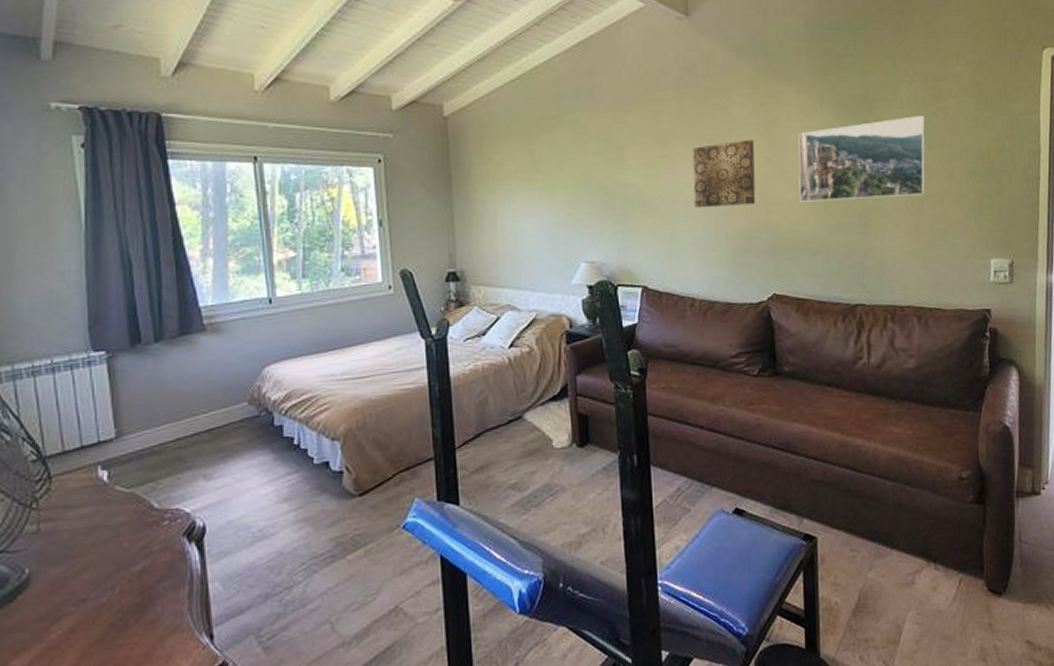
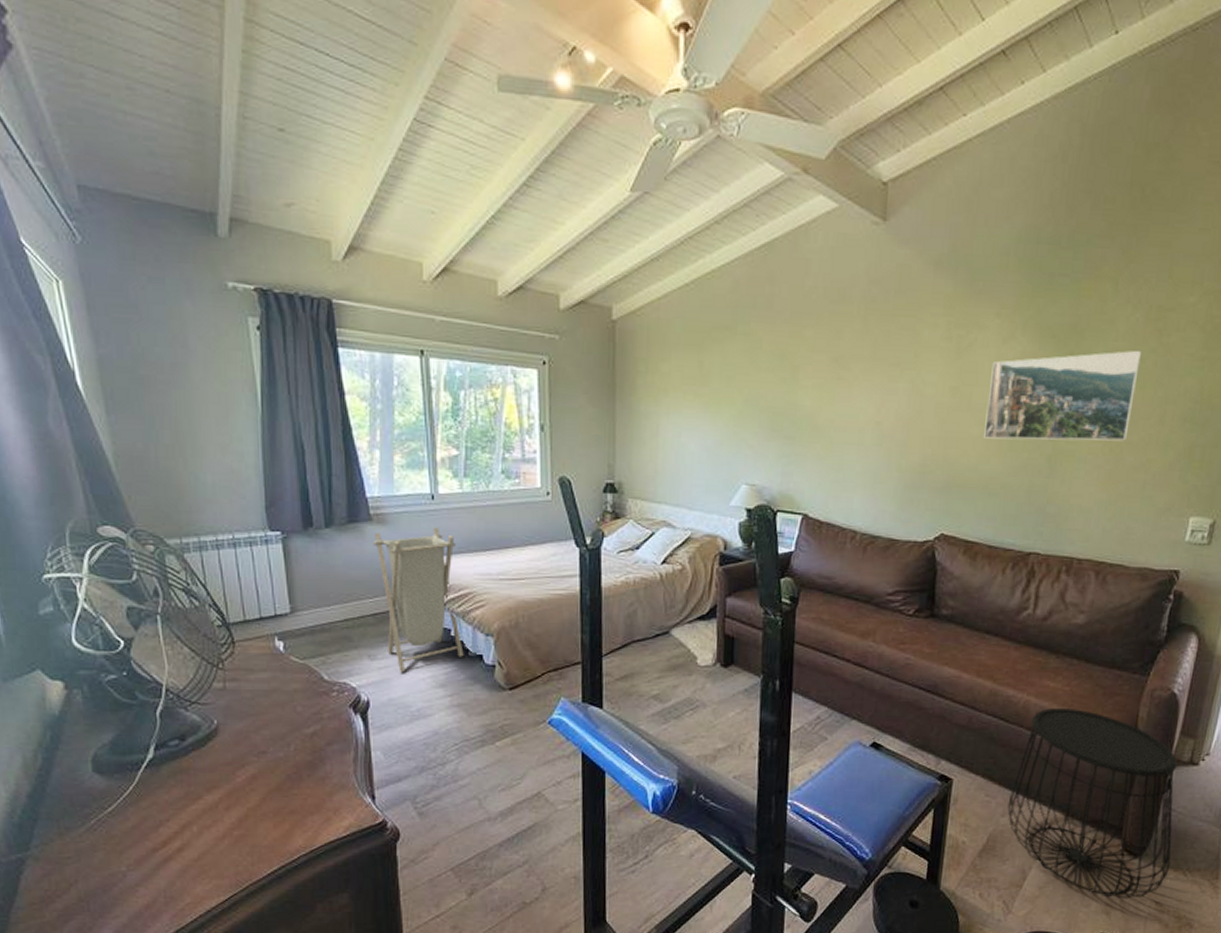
laundry hamper: none [207,331,309,491] -> present [373,527,464,673]
wall art: present [692,139,756,208] -> none [867,365,943,438]
side table: none [872,451,1034,643] -> present [1007,708,1178,899]

